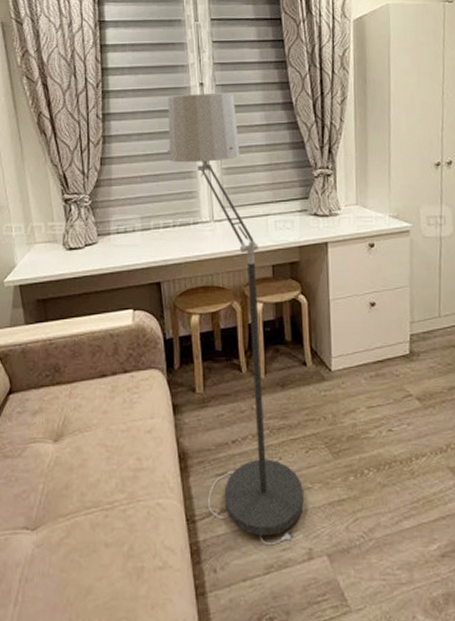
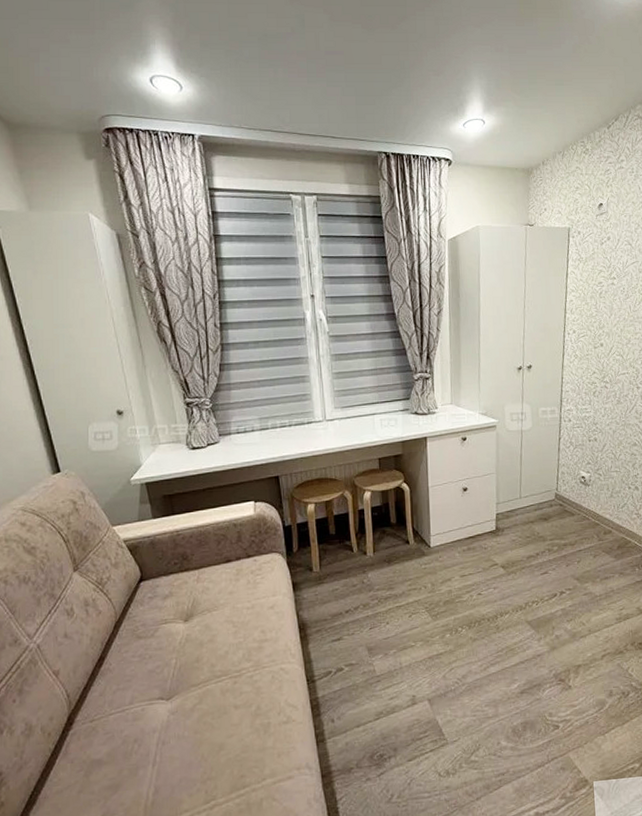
floor lamp: present [167,93,304,546] -> none [281,305,408,696]

